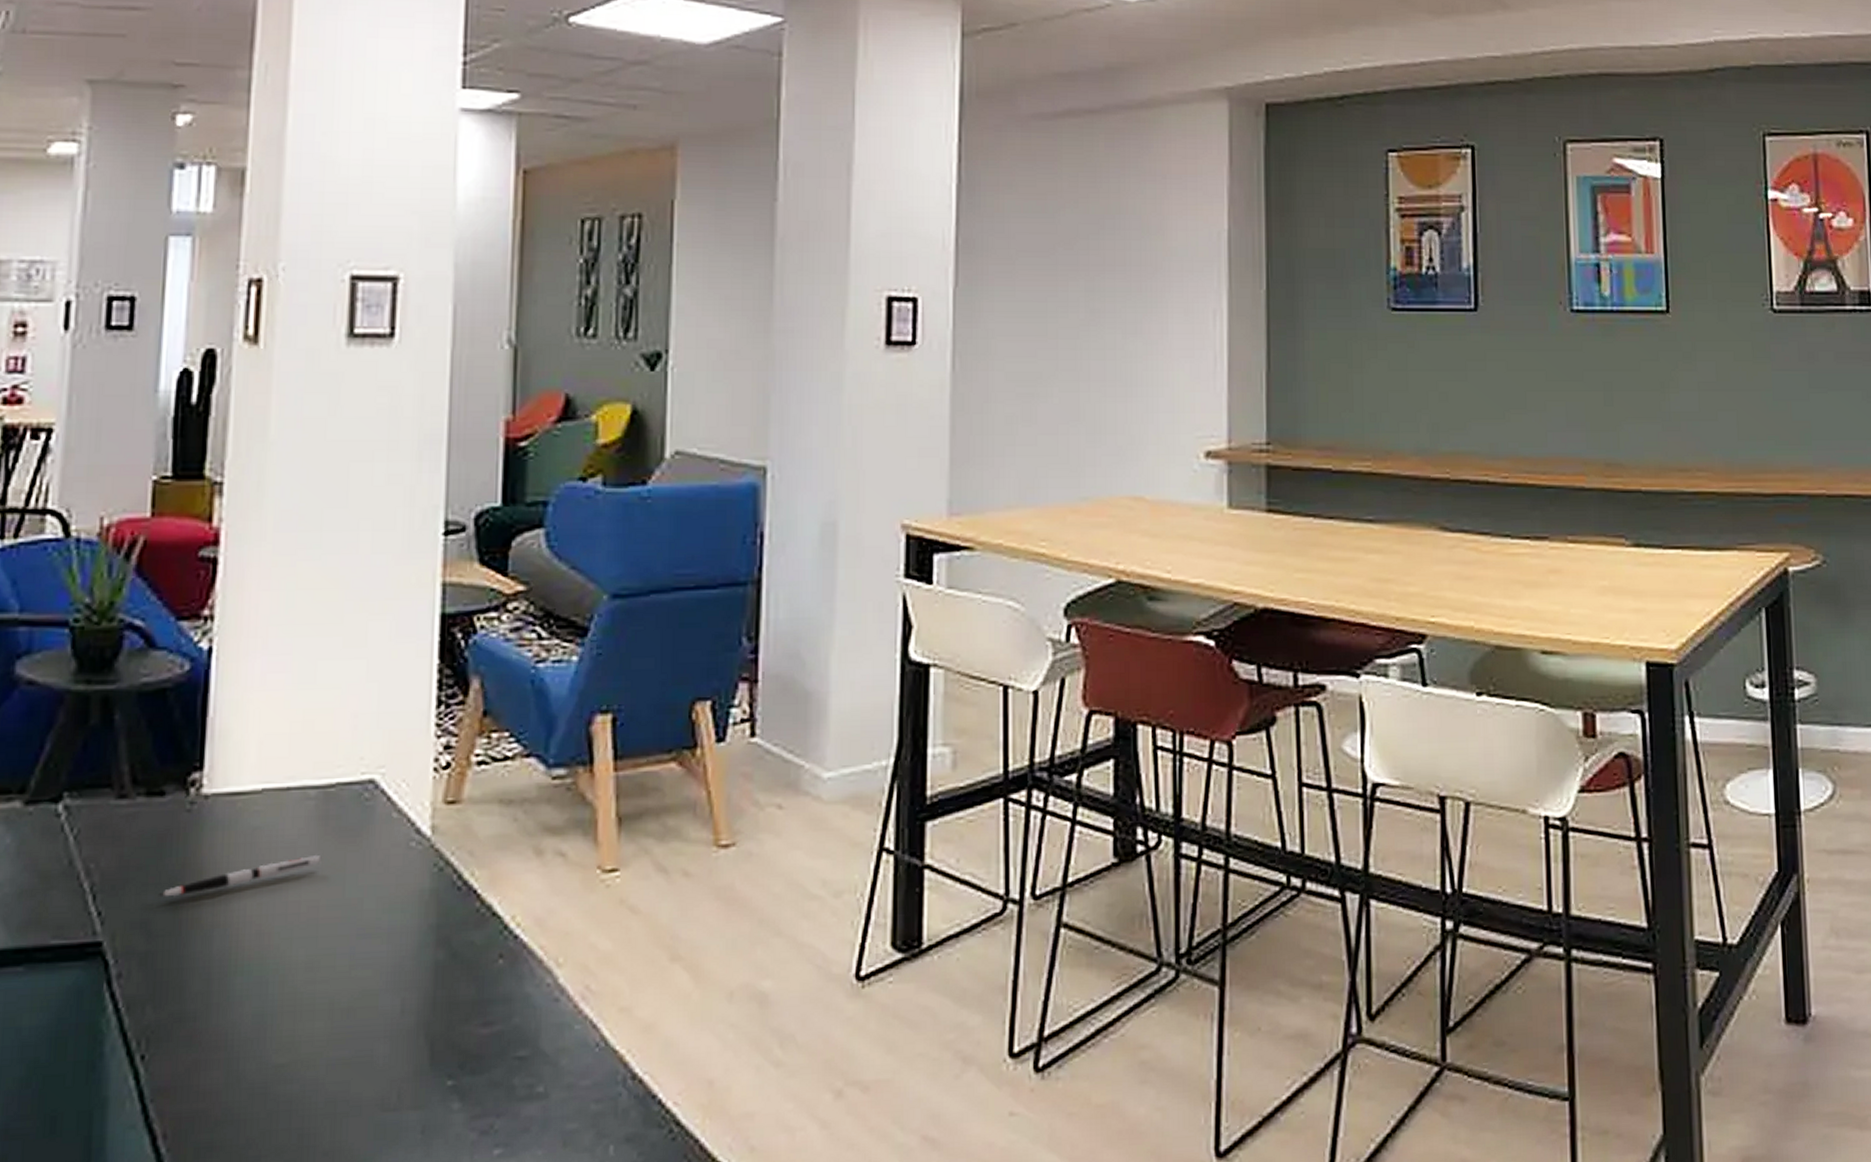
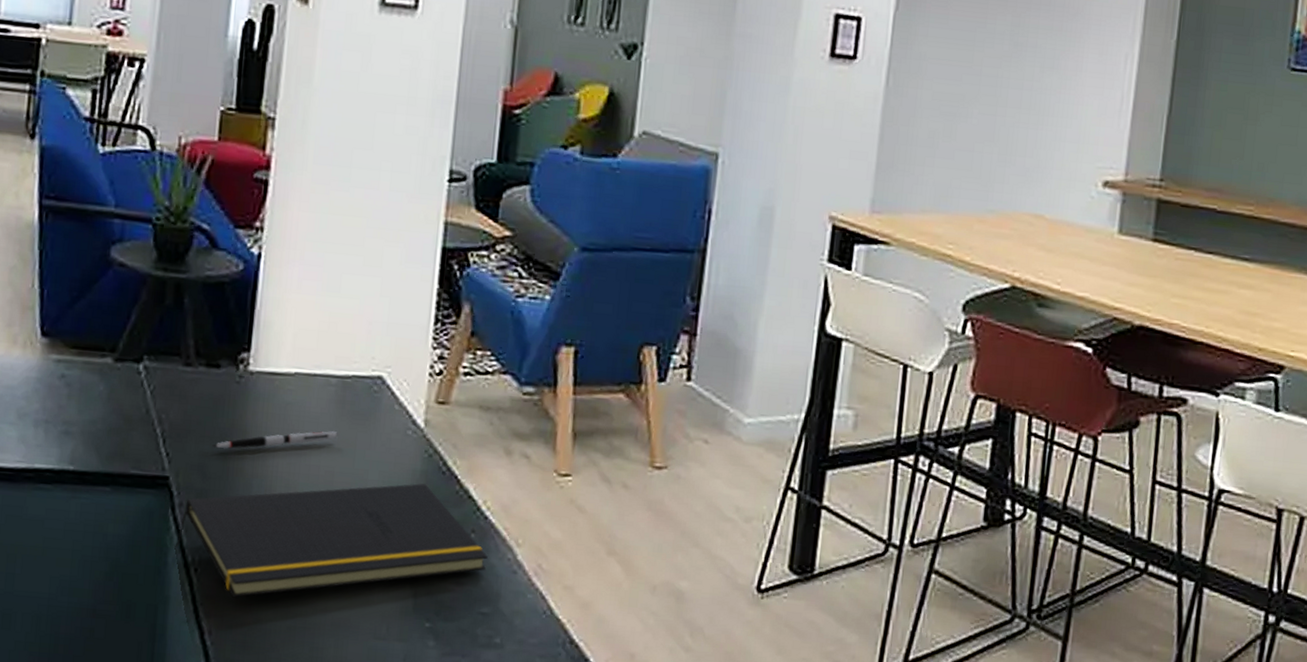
notepad: none [113,904,521,1086] -> present [174,483,488,598]

